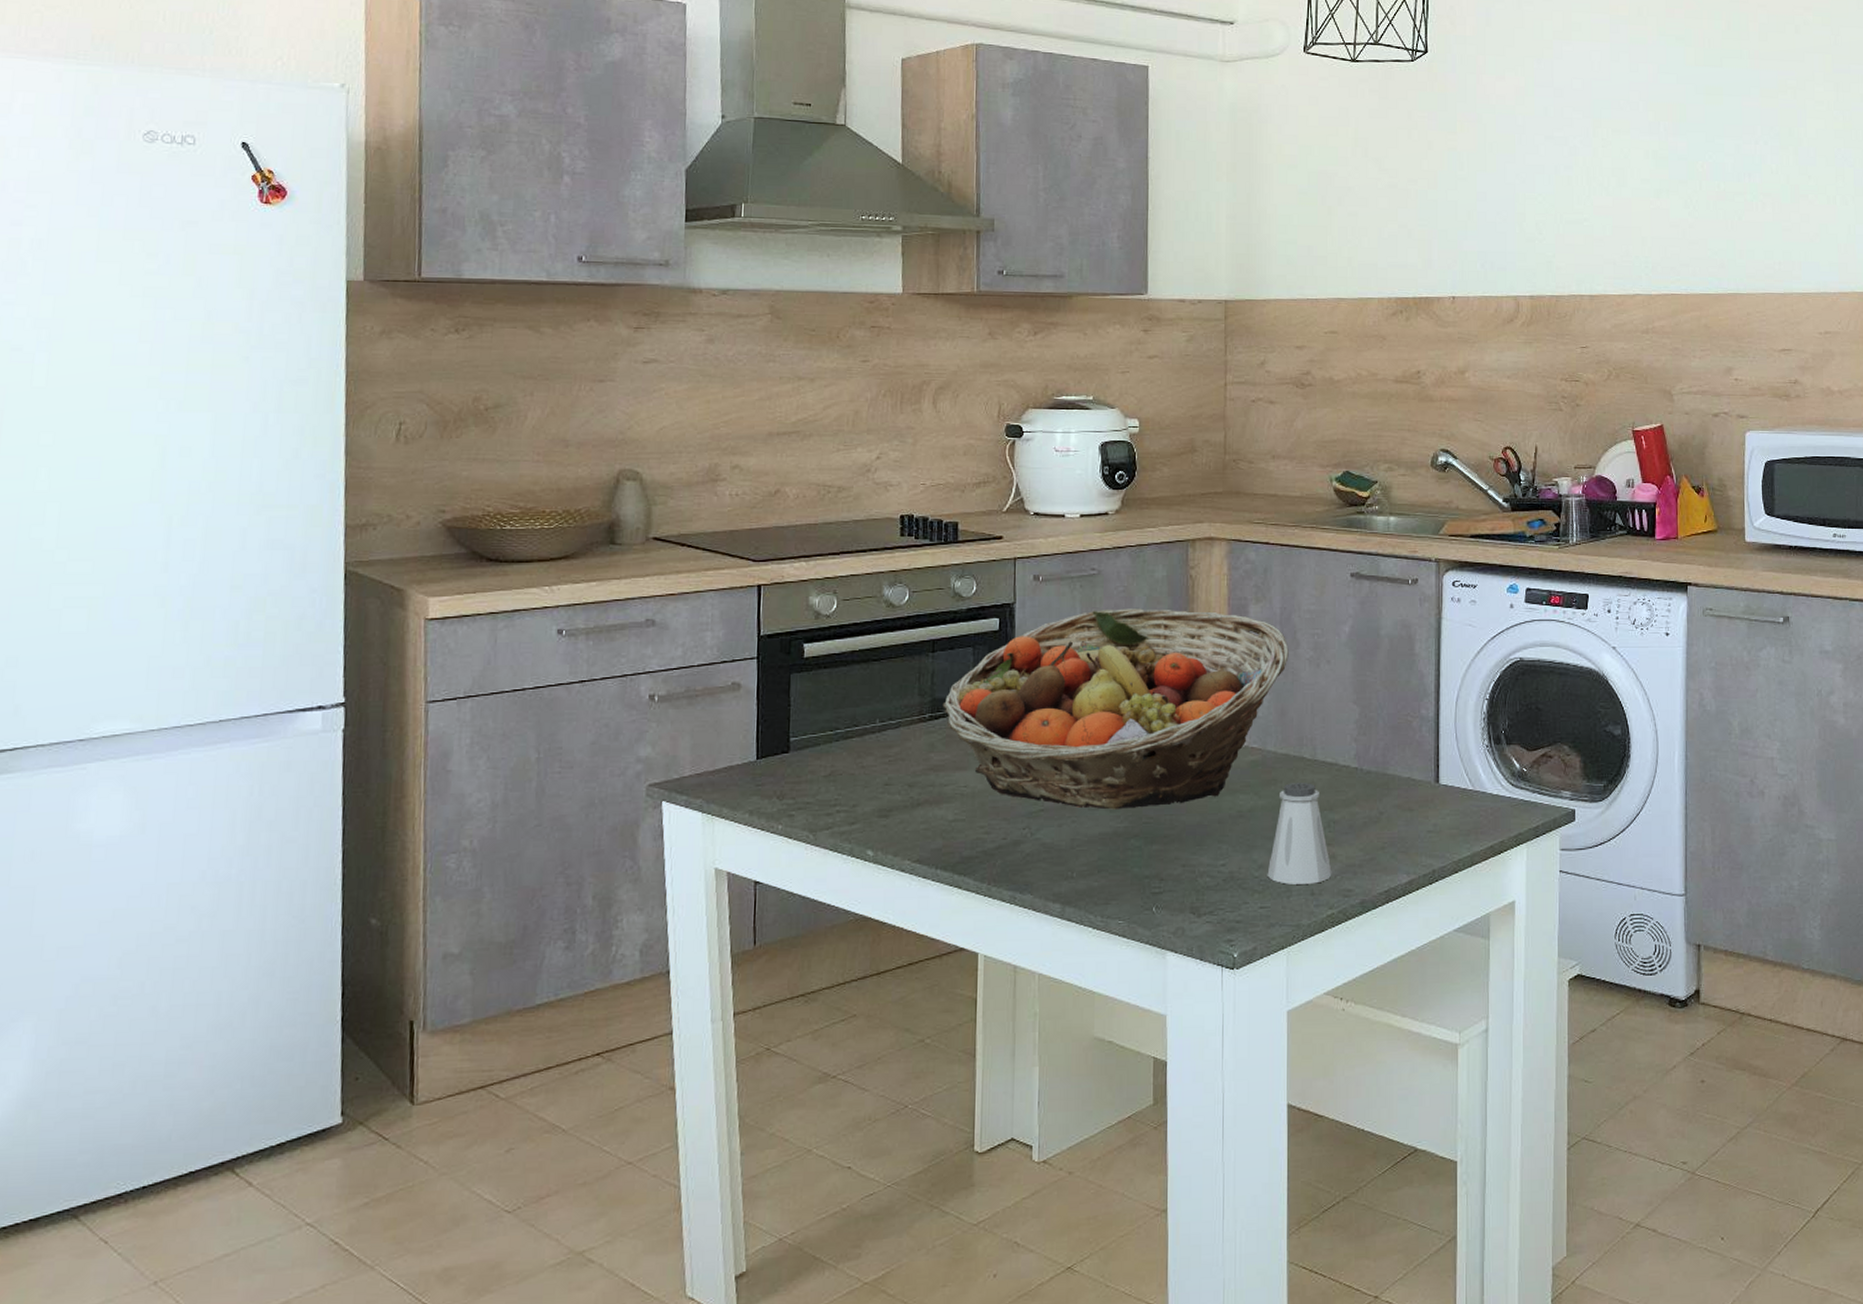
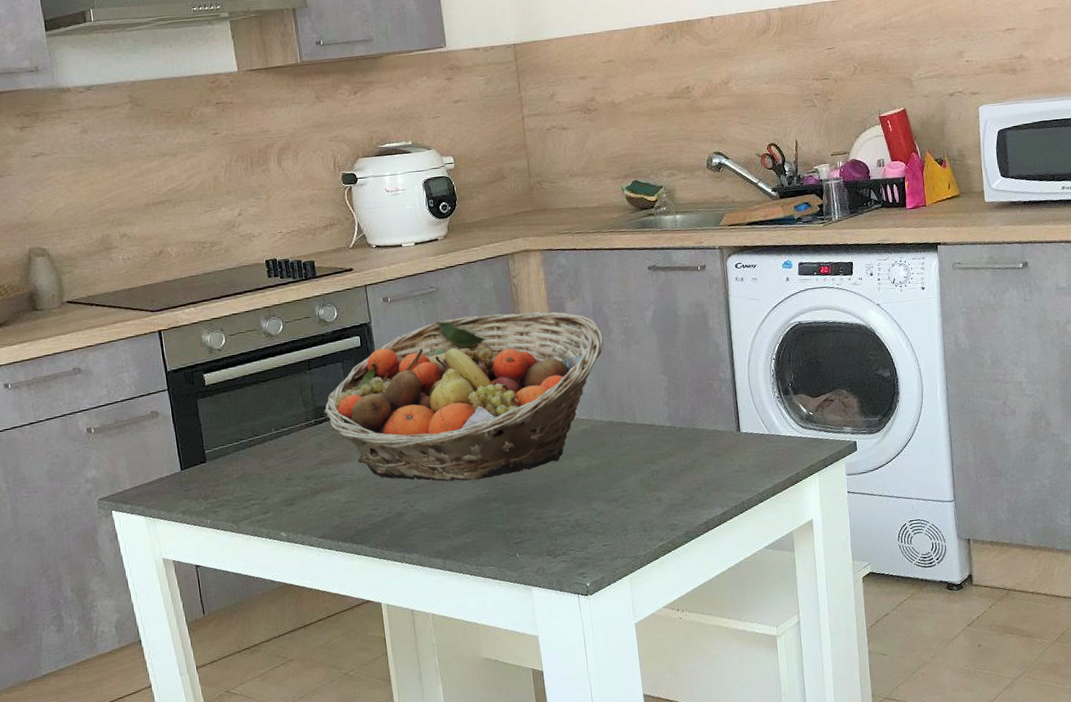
saltshaker: present [1267,783,1332,885] -> none [606,442,659,525]

